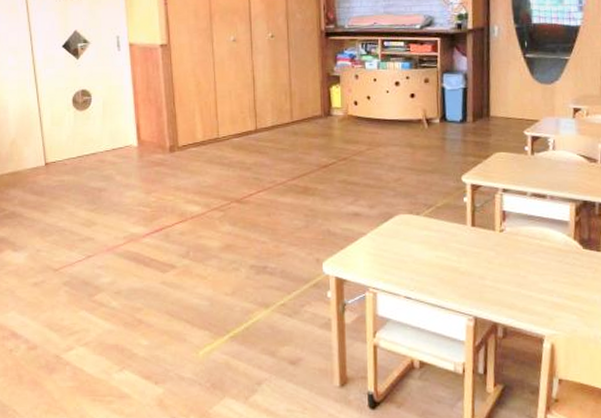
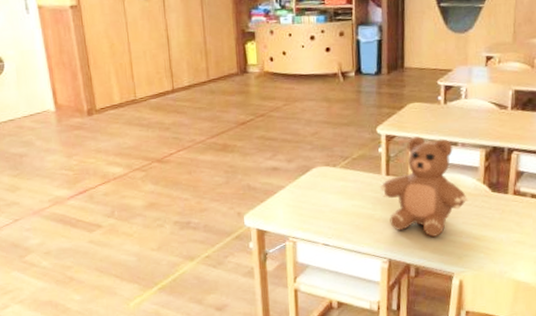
teddy bear: none [464,187,559,294] -> present [379,136,469,237]

